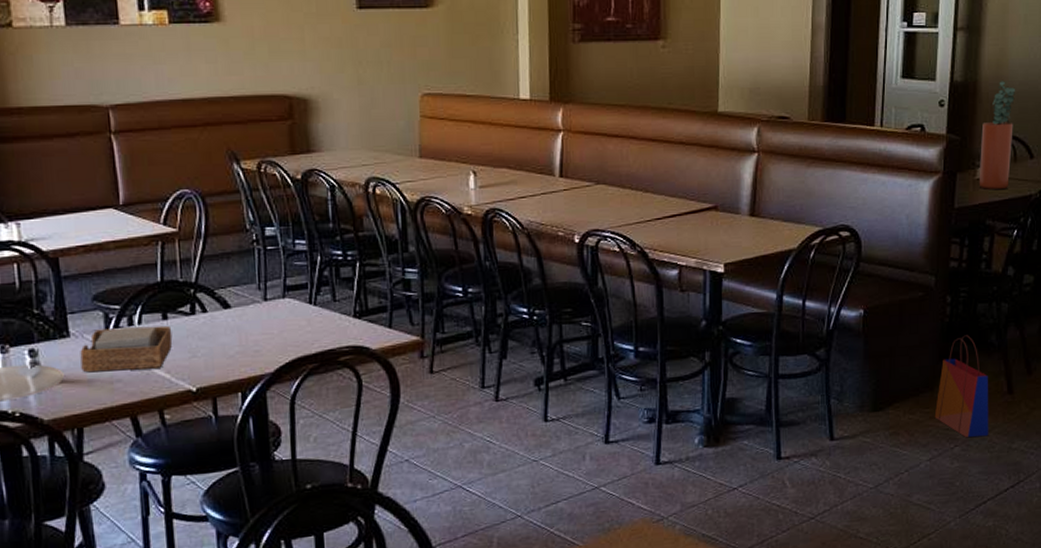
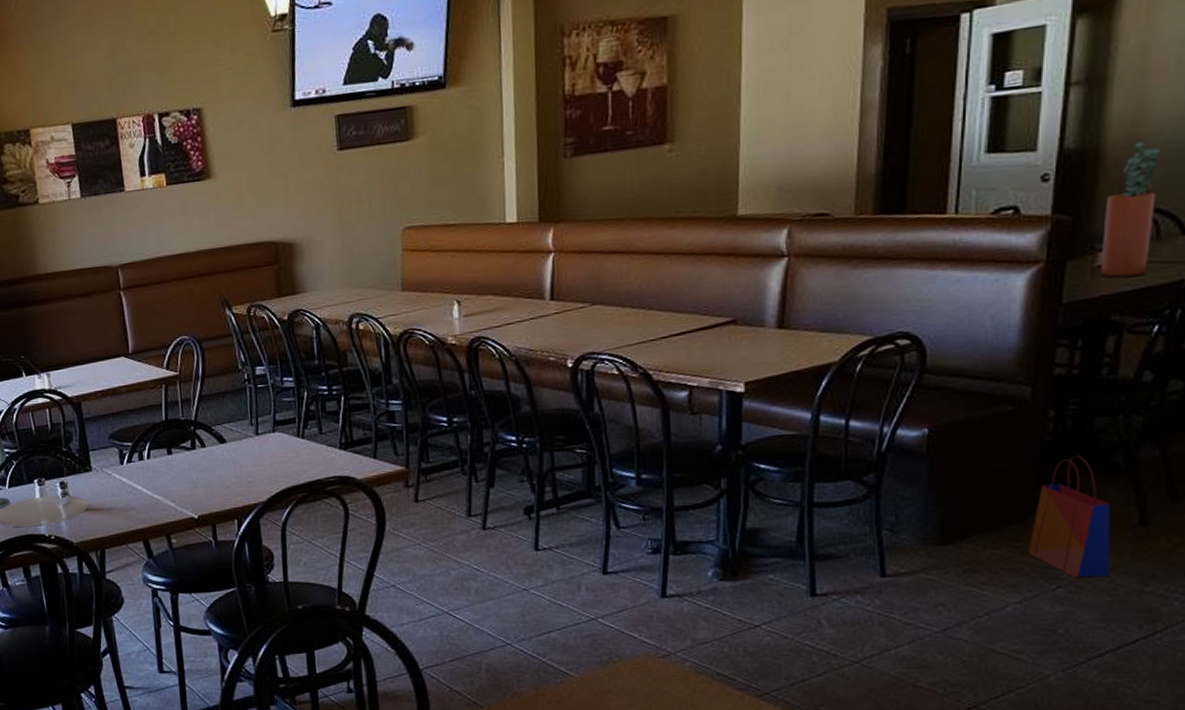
napkin holder: present [80,325,173,373] -> none [100,459,177,502]

